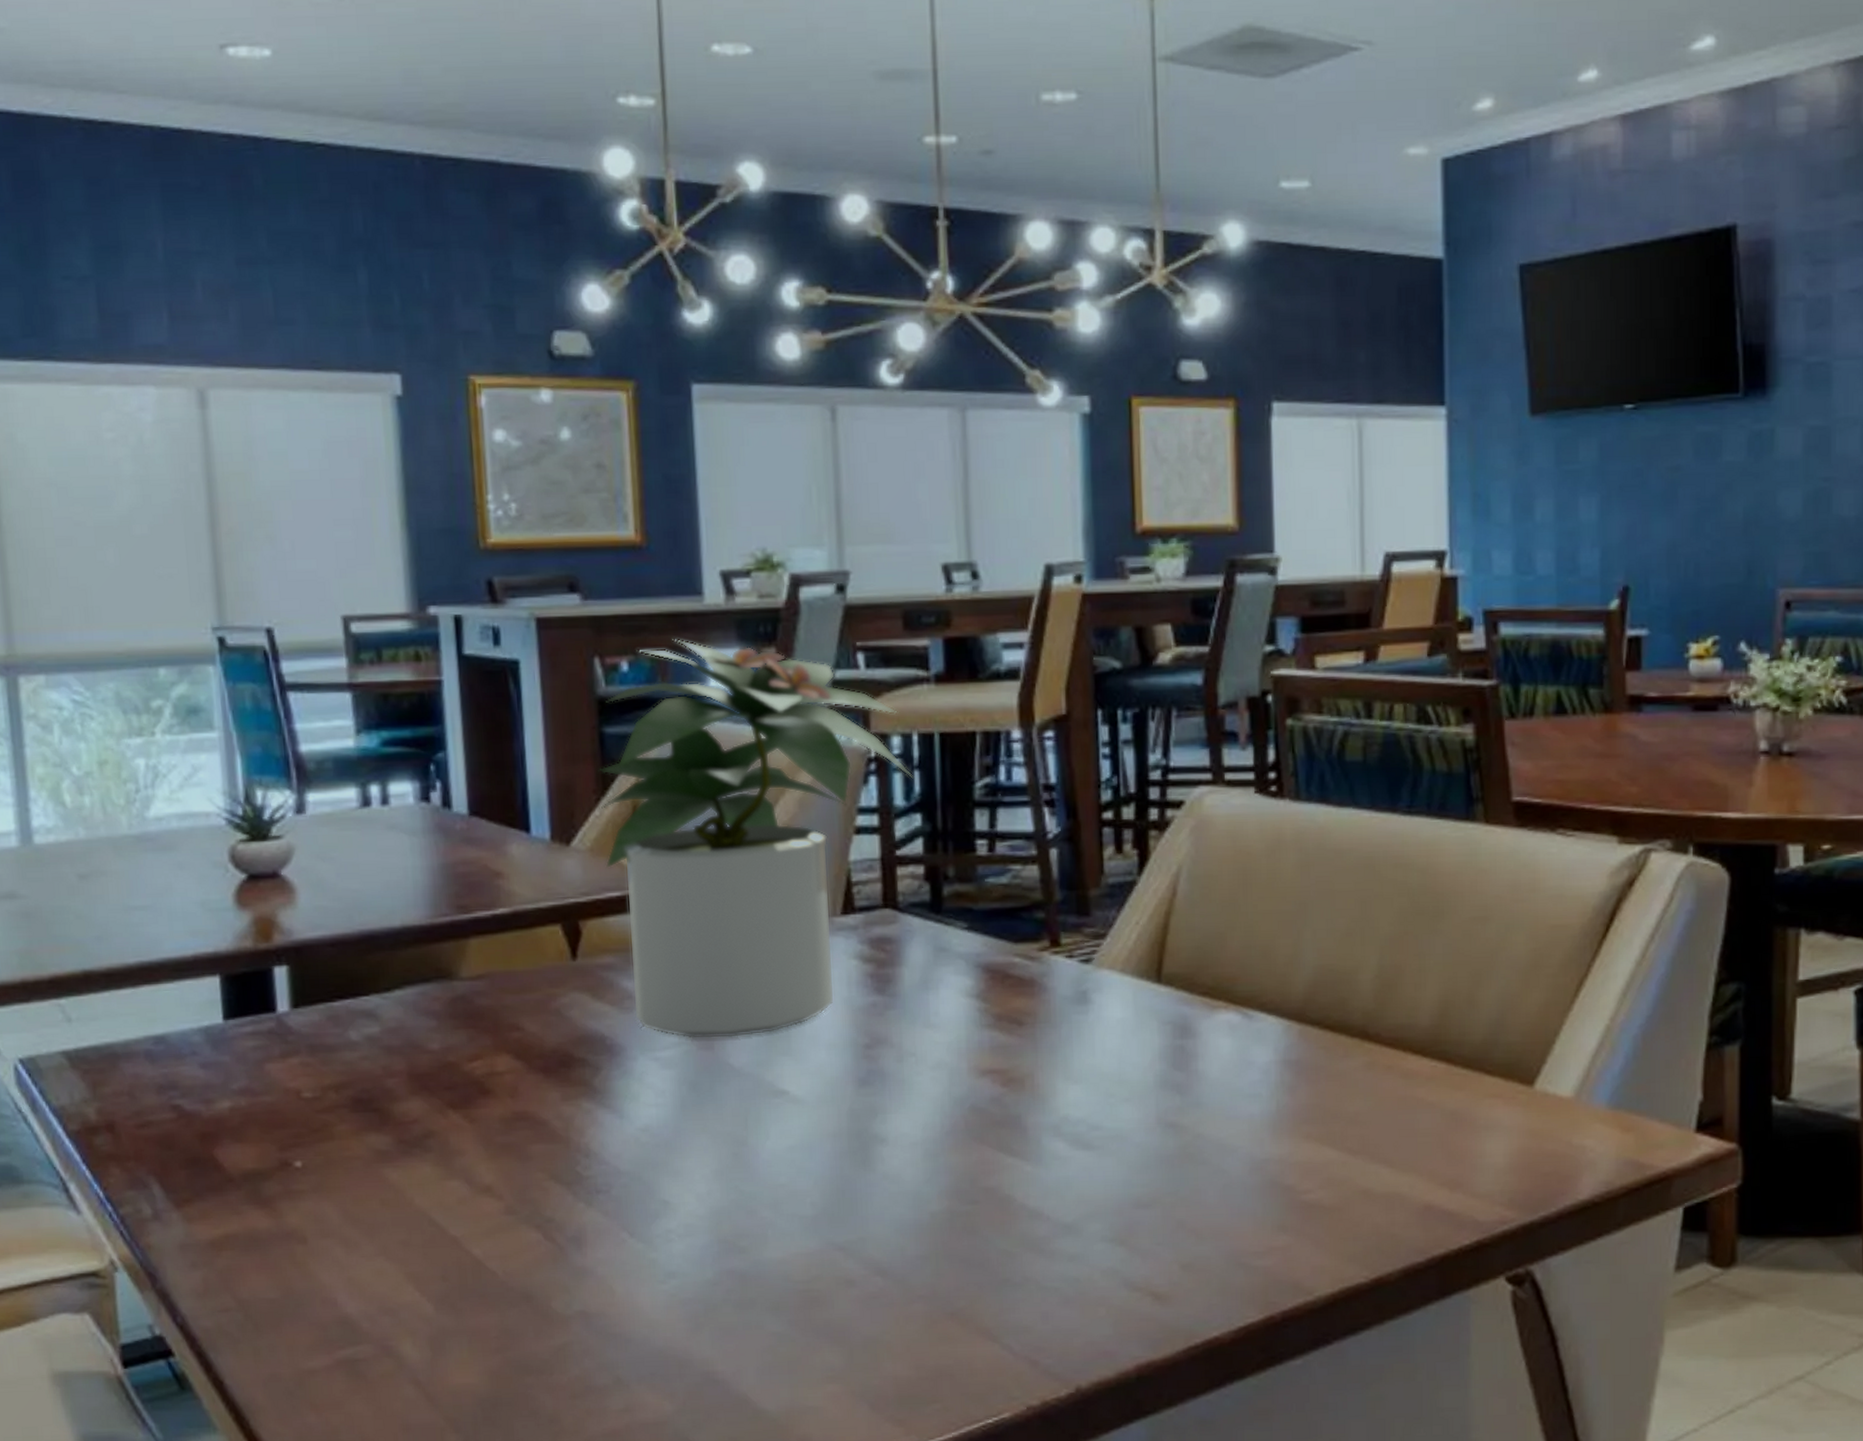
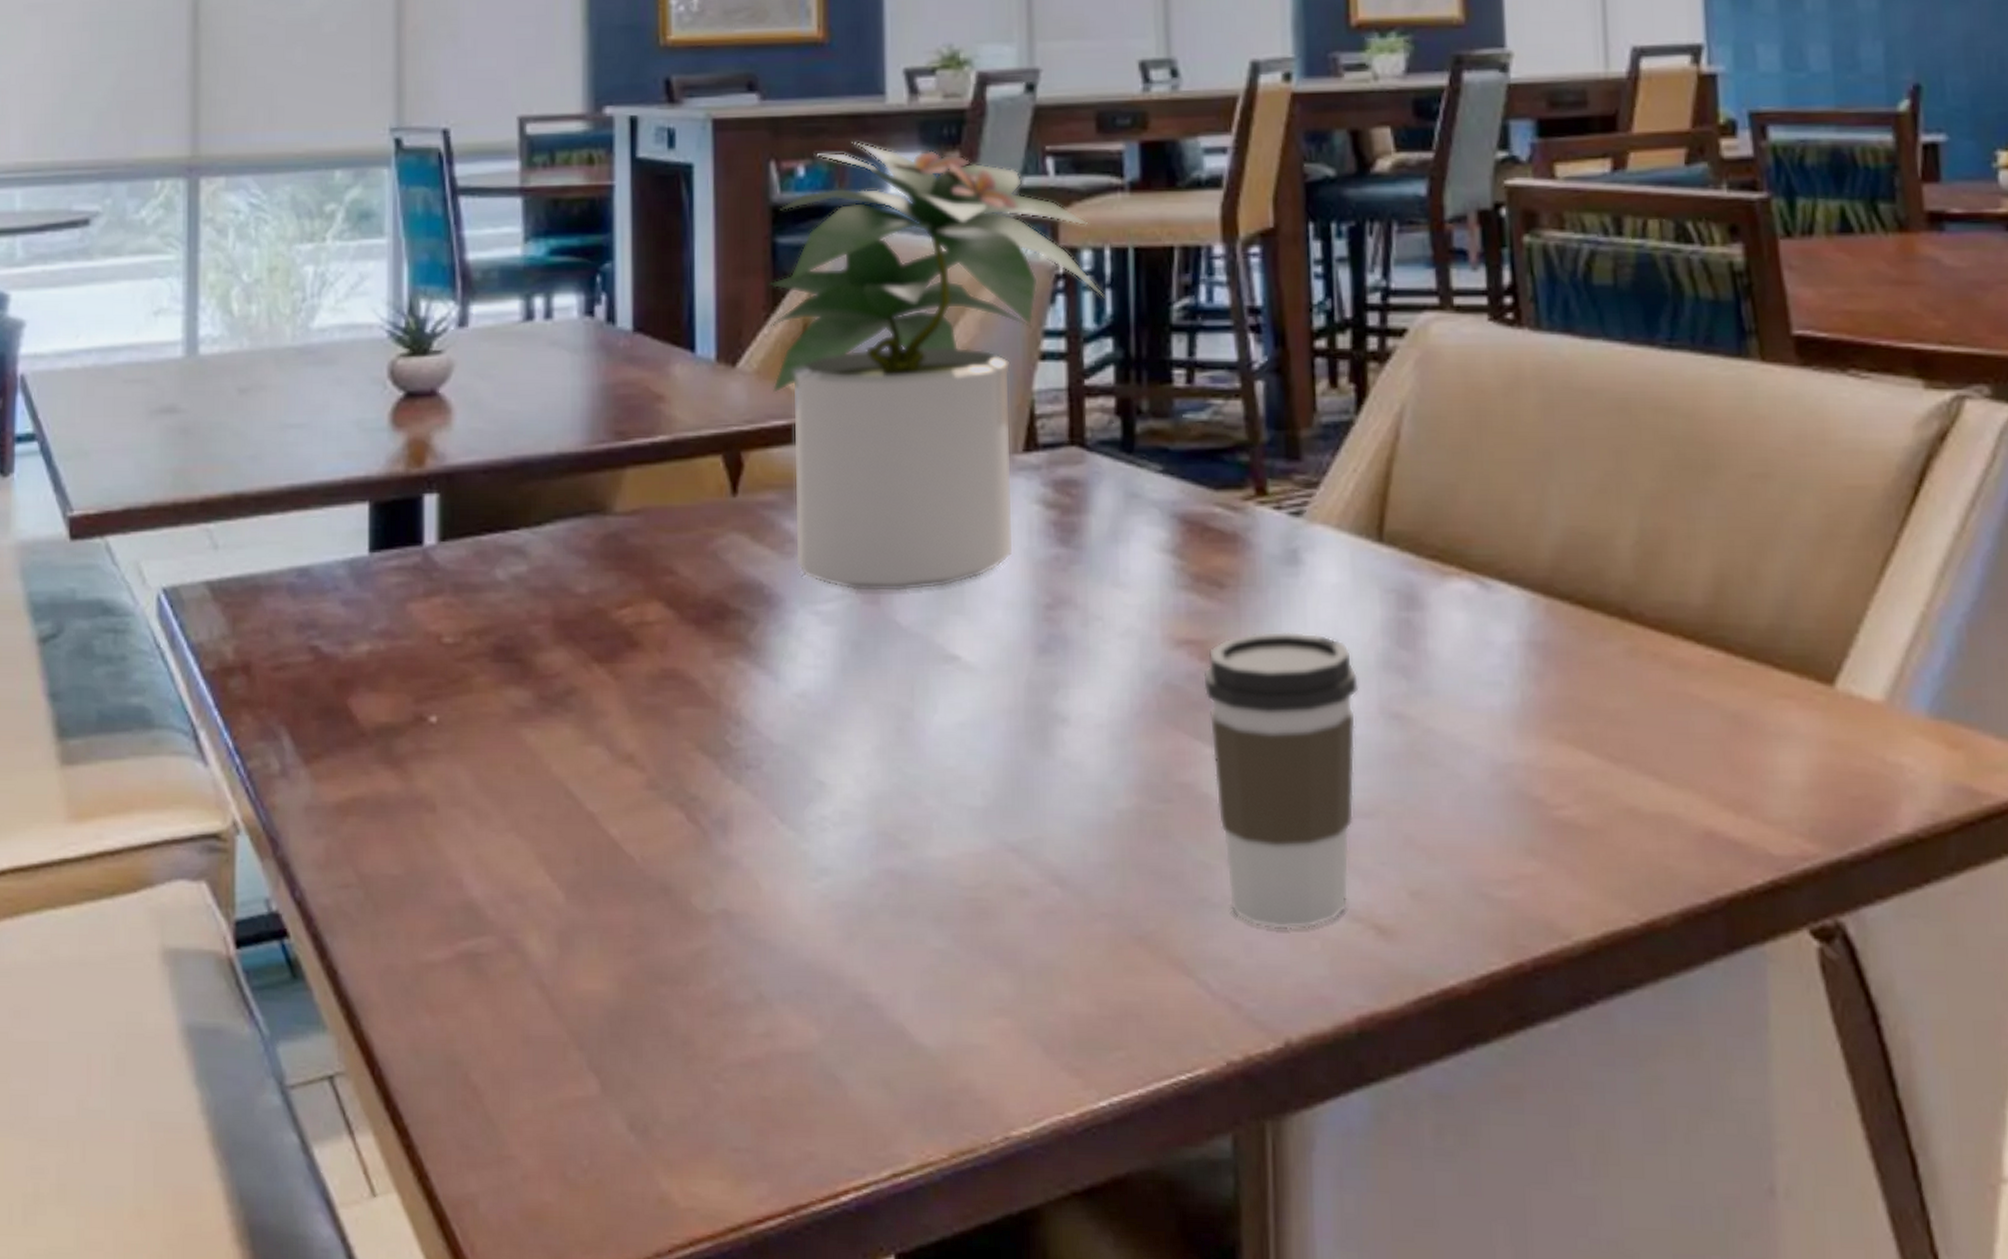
coffee cup: none [1005,1059,1140,1301] -> present [1203,631,1359,930]

